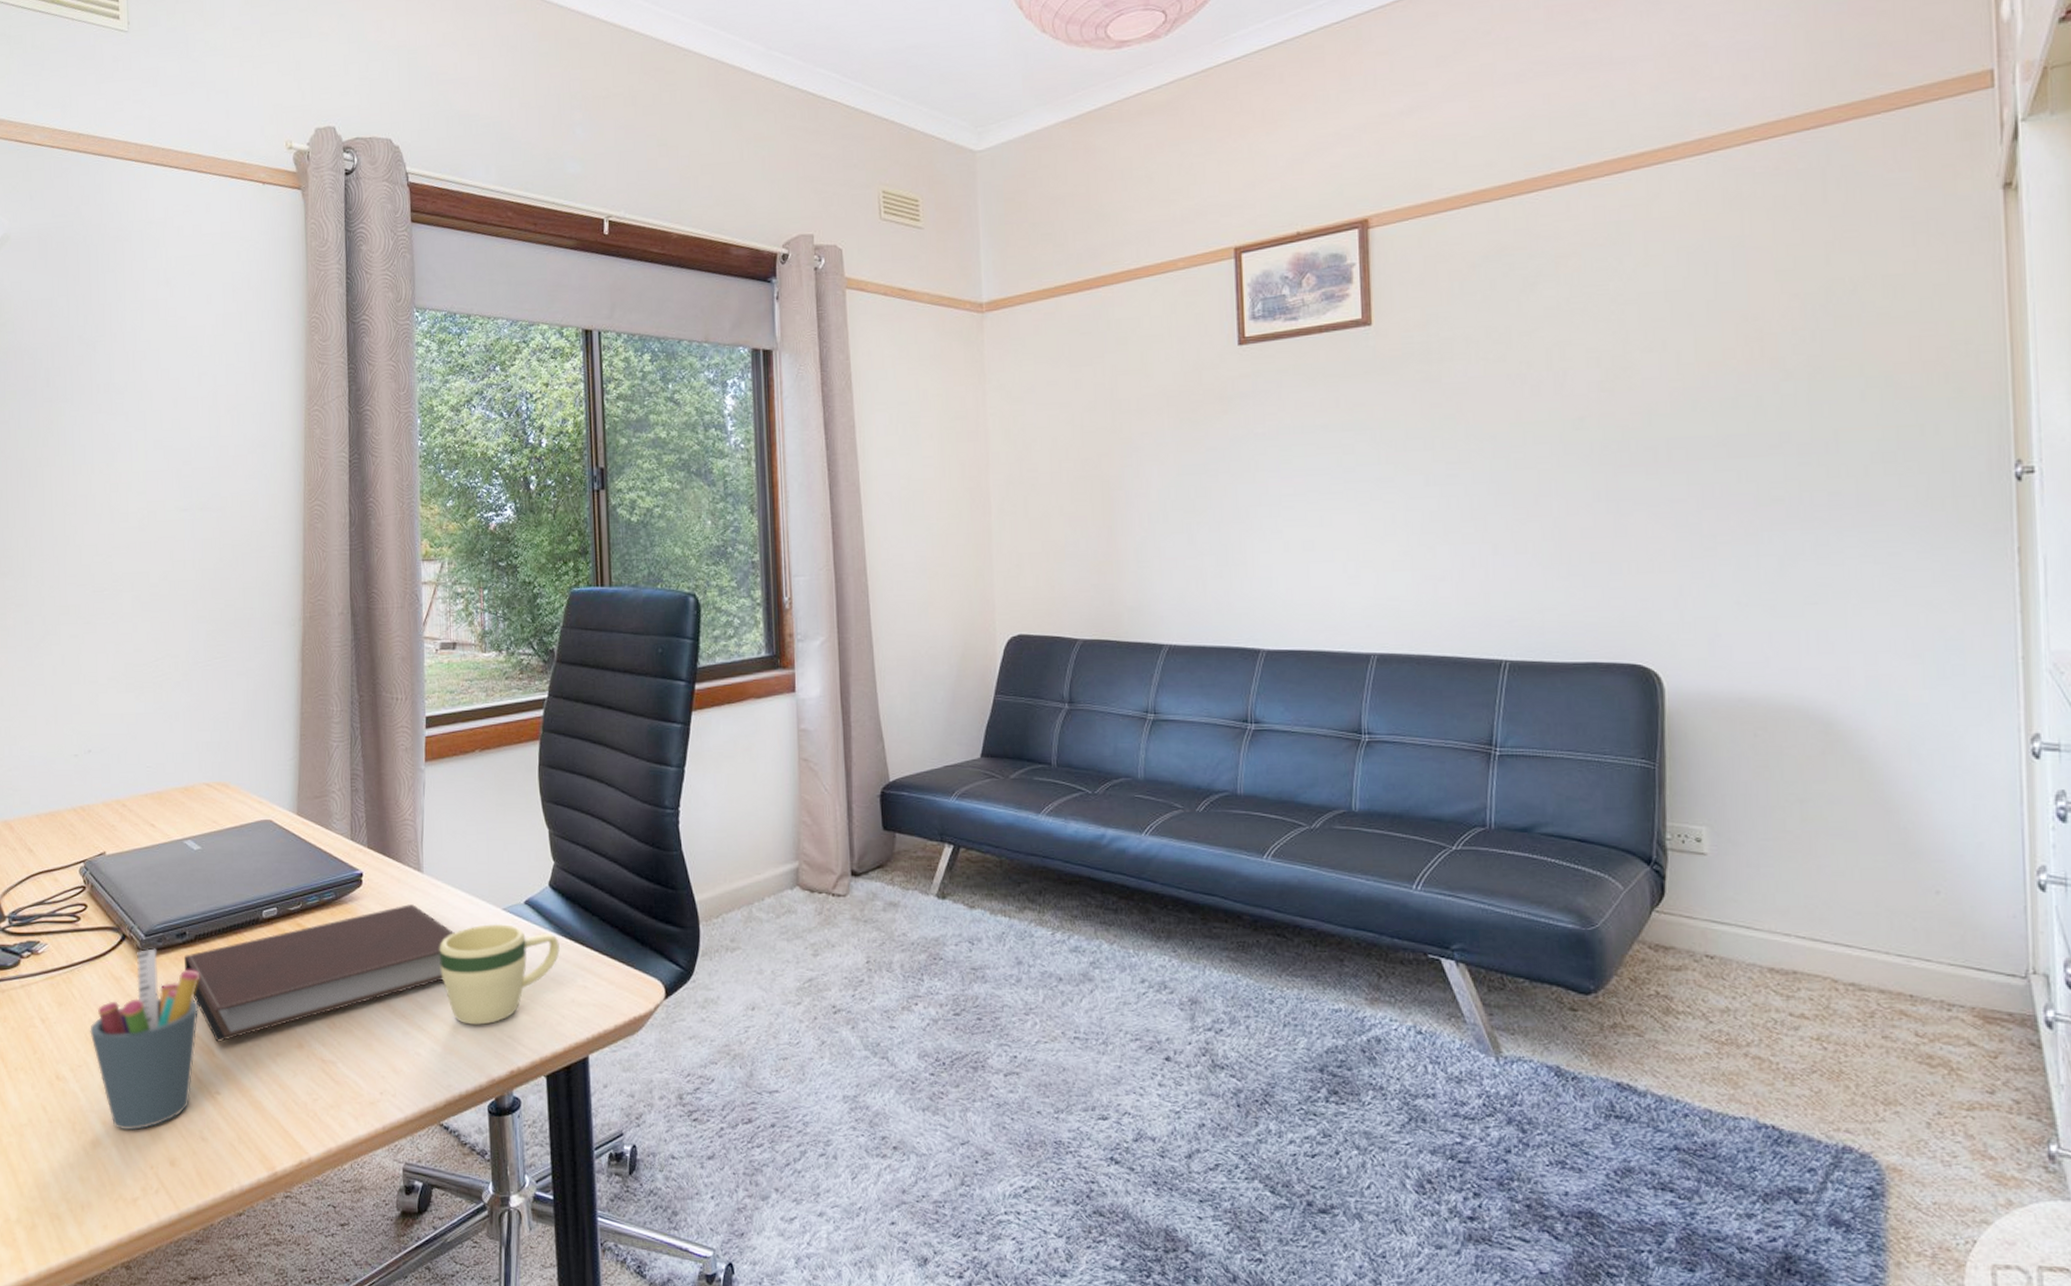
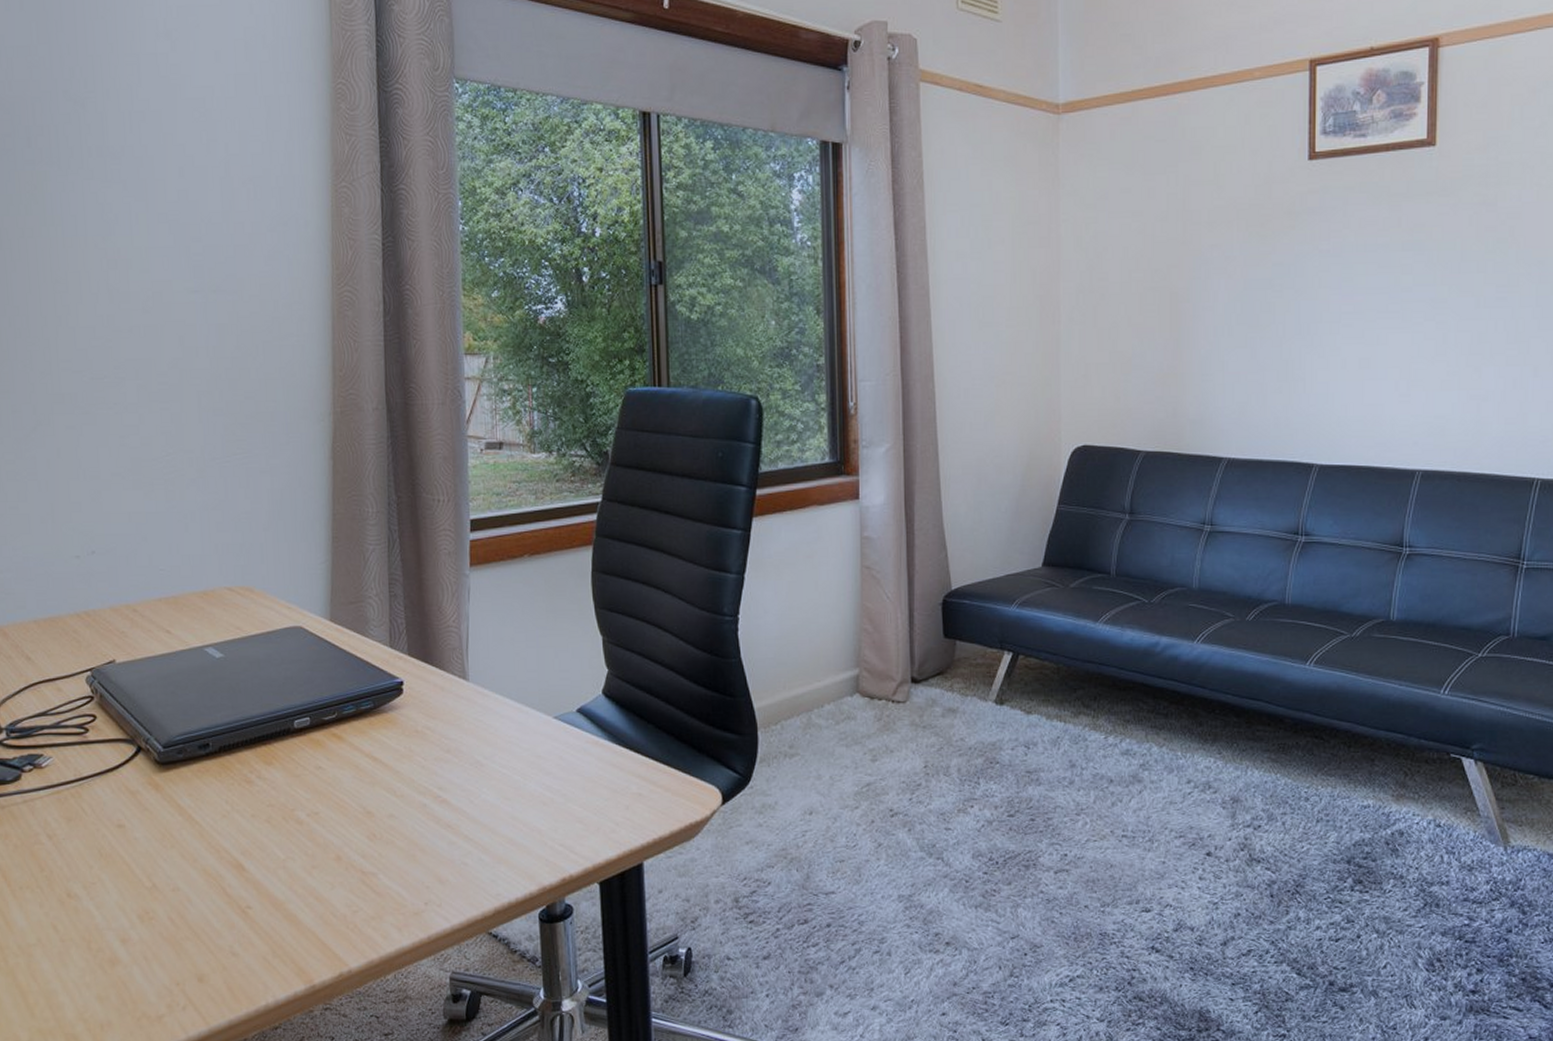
pen holder: present [90,948,200,1131] -> none [103,761,226,948]
notebook: present [184,904,455,1042] -> none [208,713,503,856]
mug: present [439,923,561,1025] -> none [486,731,615,833]

